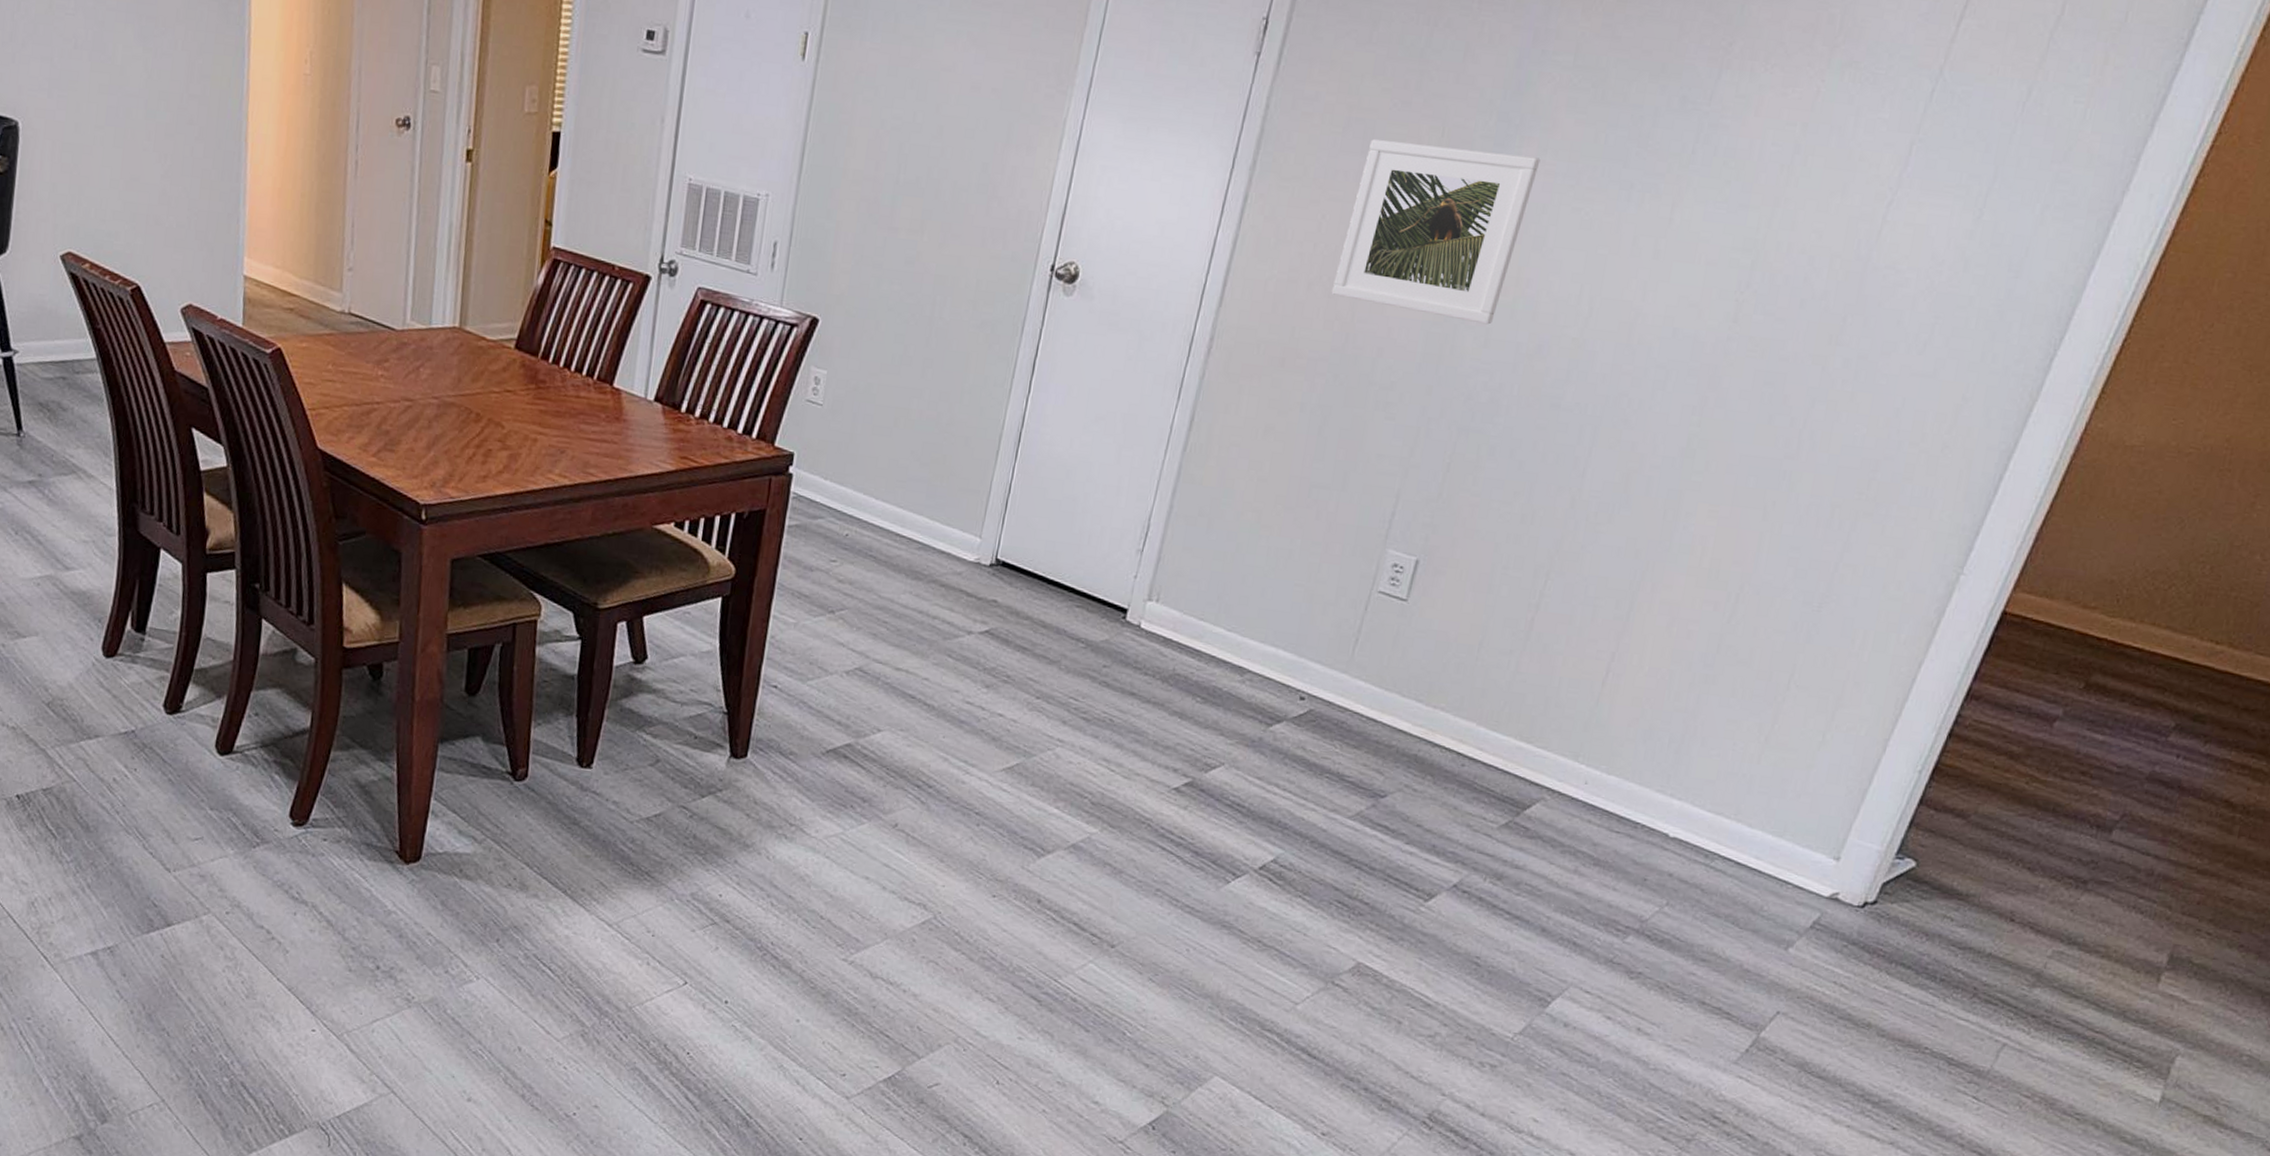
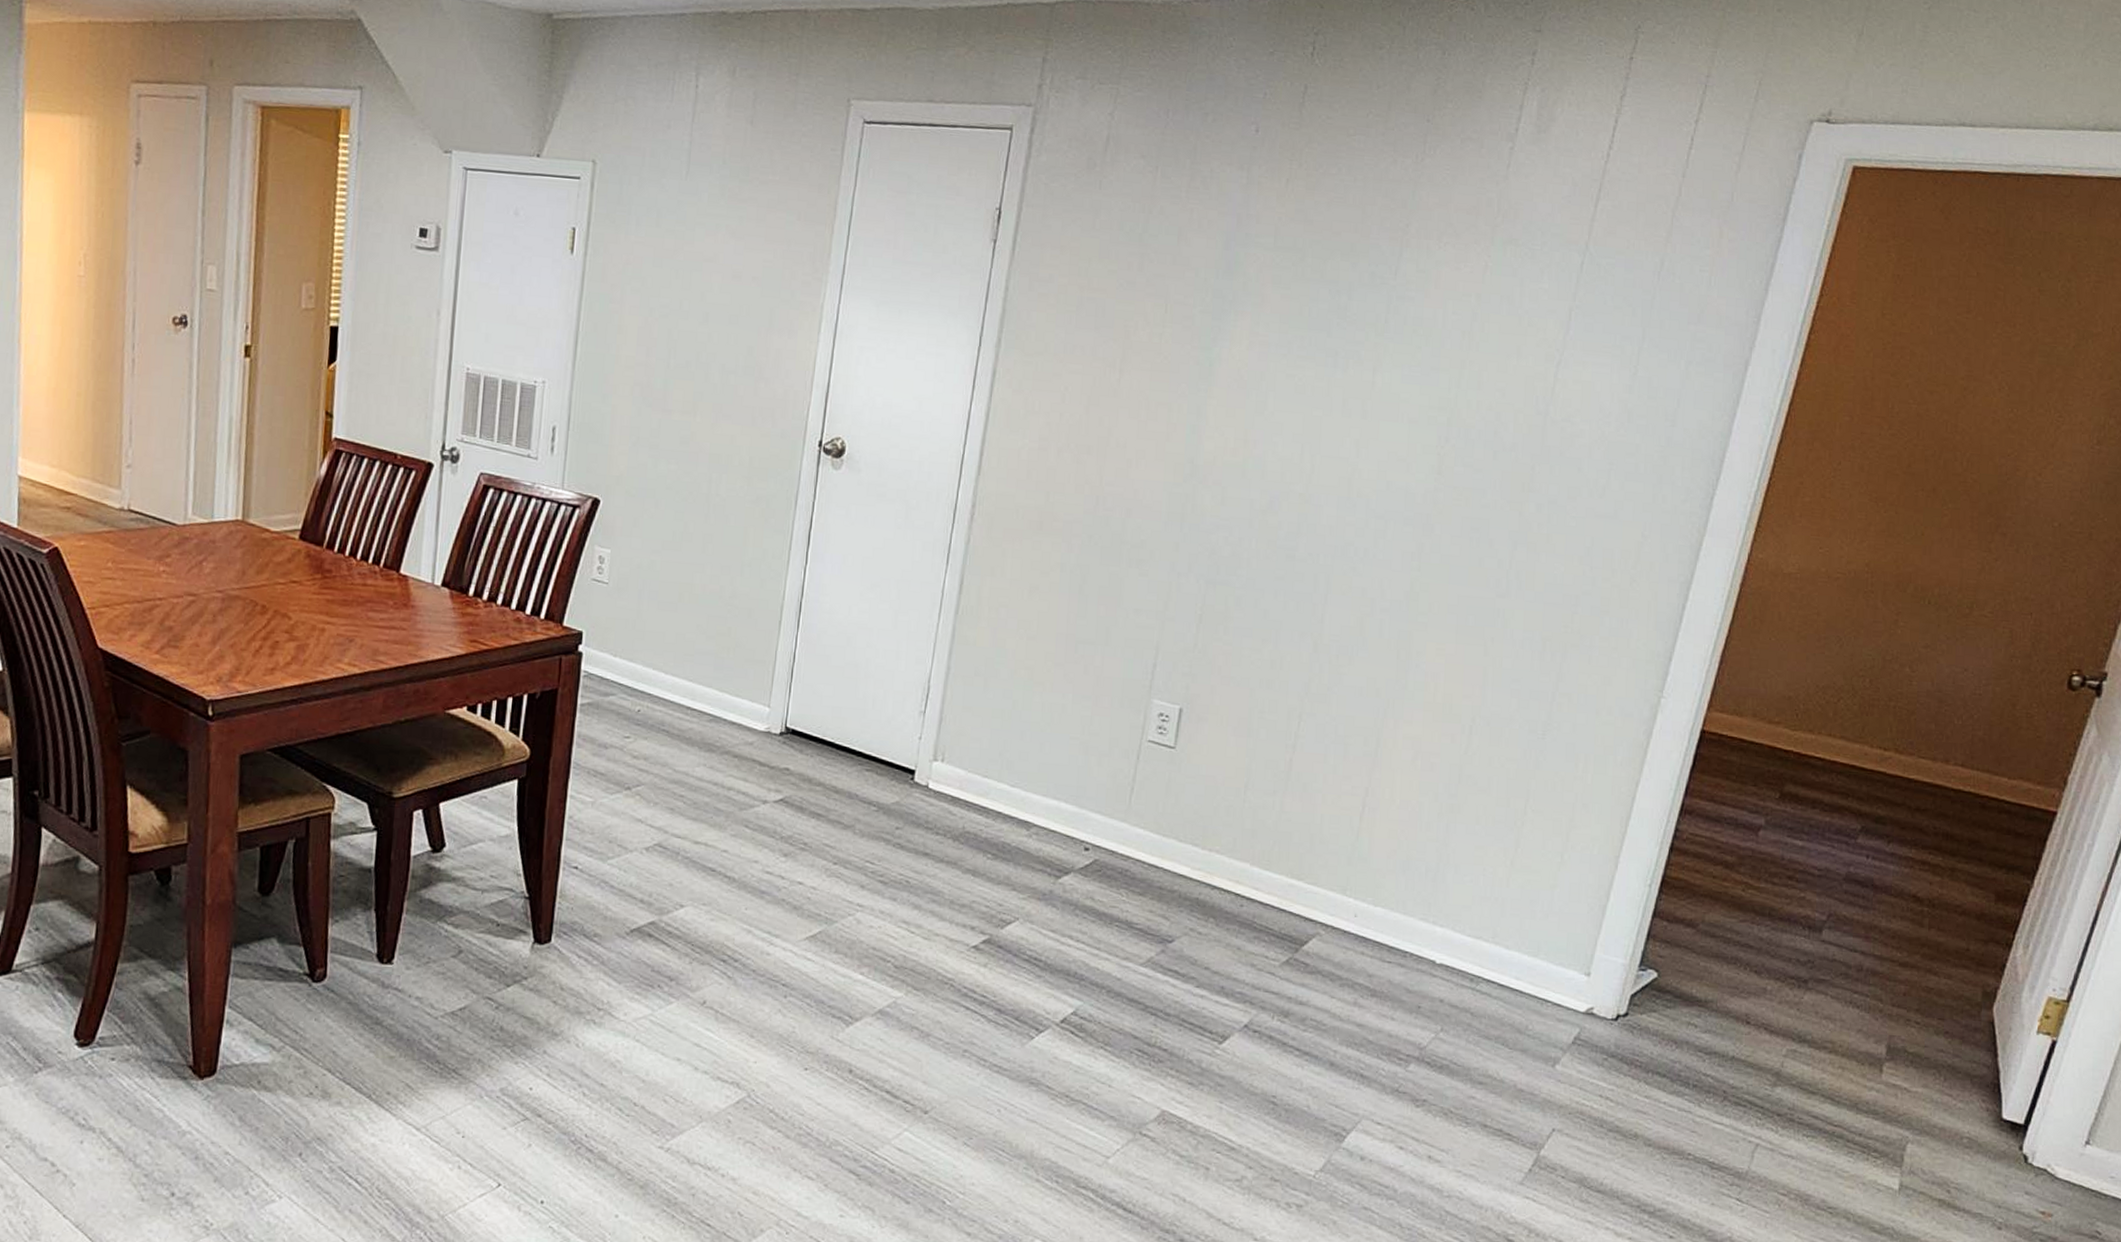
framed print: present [1331,139,1541,325] -> none [1079,317,1254,484]

